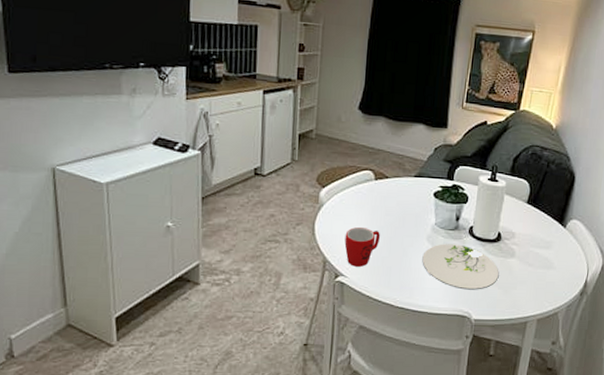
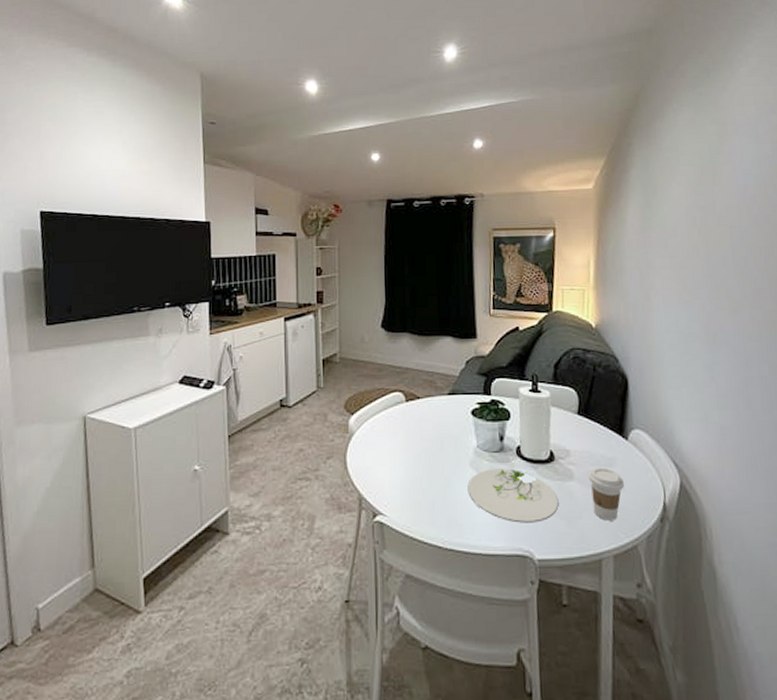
mug: present [344,226,380,267] -> none [380,455,418,503]
coffee cup: none [527,249,557,292] -> present [588,467,625,521]

